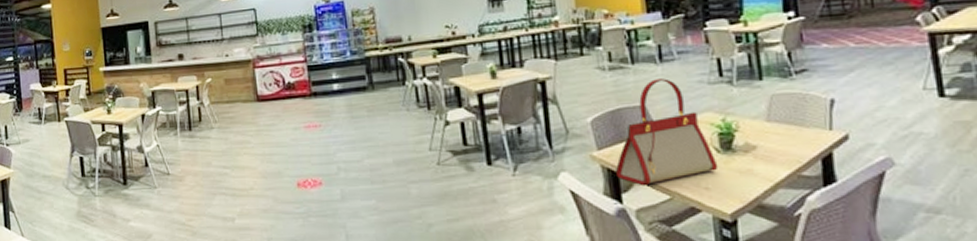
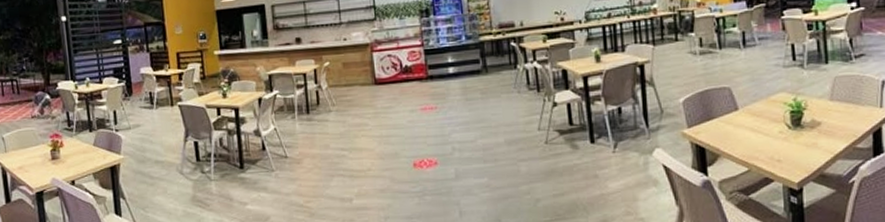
handbag: present [615,78,719,187] -> none [702,62,789,160]

